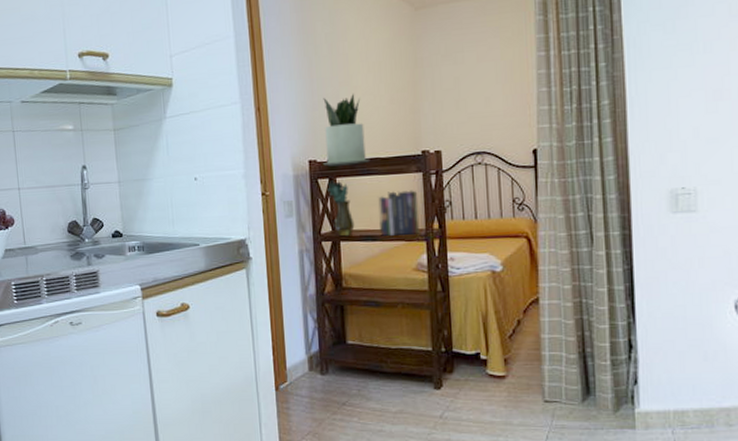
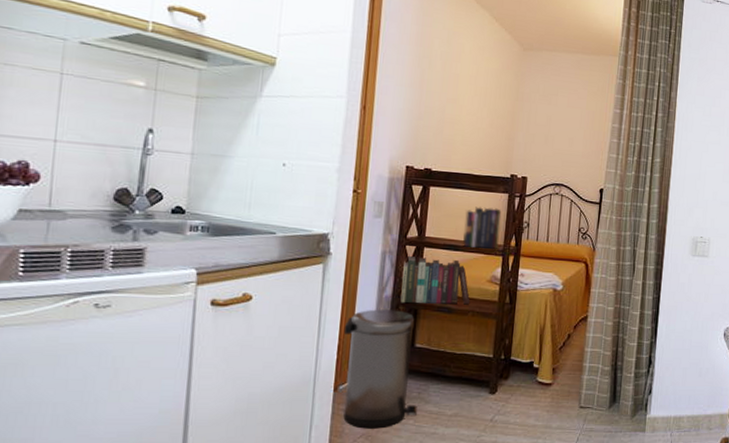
pedal bin: none [275,308,360,426] -> present [343,309,417,429]
books: none [322,250,398,301] -> present [400,255,471,305]
planter: present [323,93,370,167] -> none [420,110,464,178]
vase: present [327,179,355,237] -> none [420,186,441,244]

